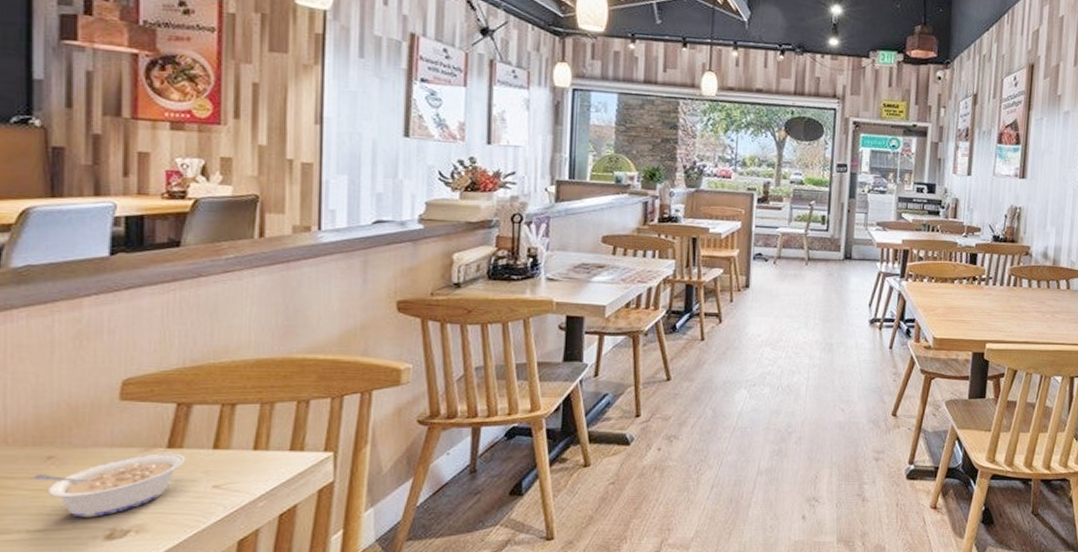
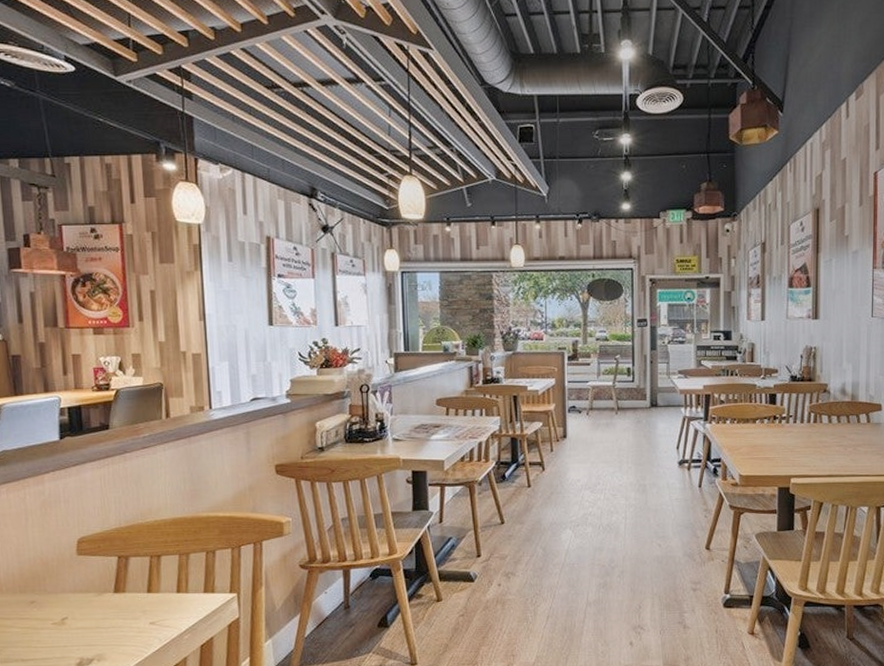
legume: present [31,453,186,518] -> none [21,597,128,649]

